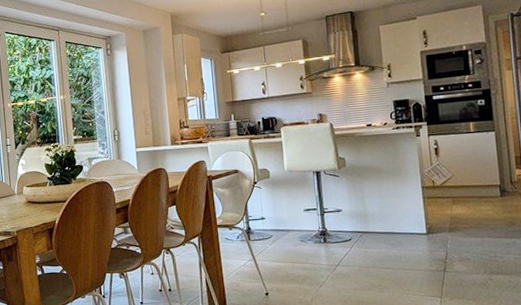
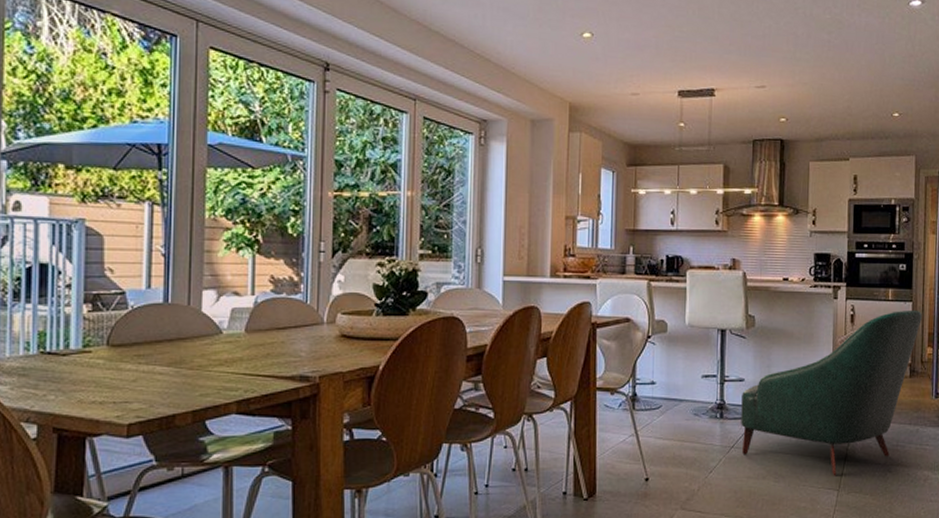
armchair: none [341,138,507,286] -> present [741,310,922,476]

